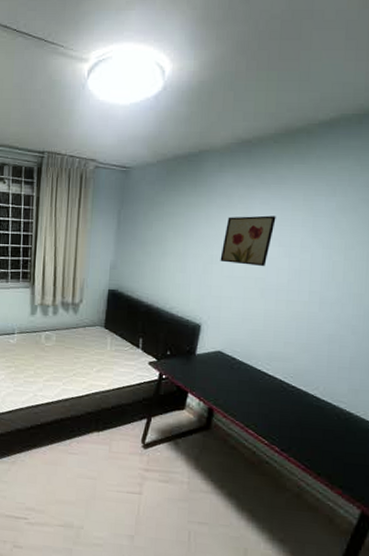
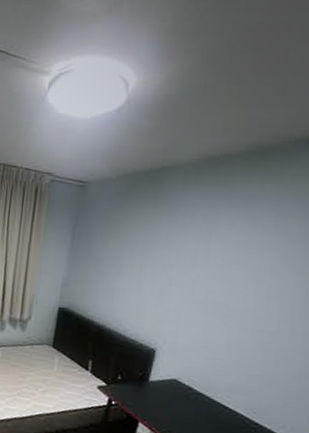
wall art: present [220,215,276,267] -> none [179,236,243,292]

